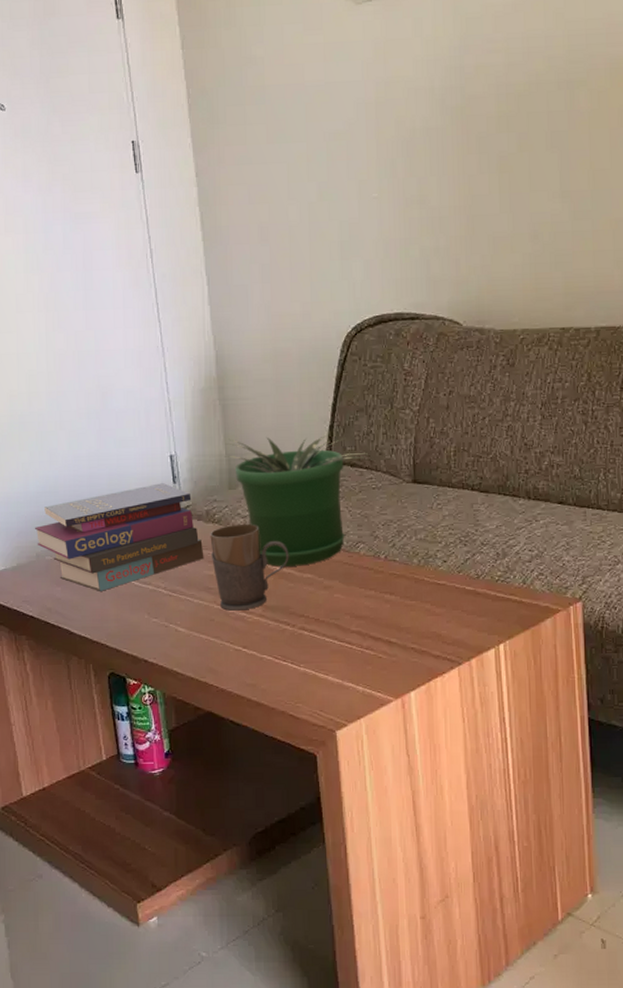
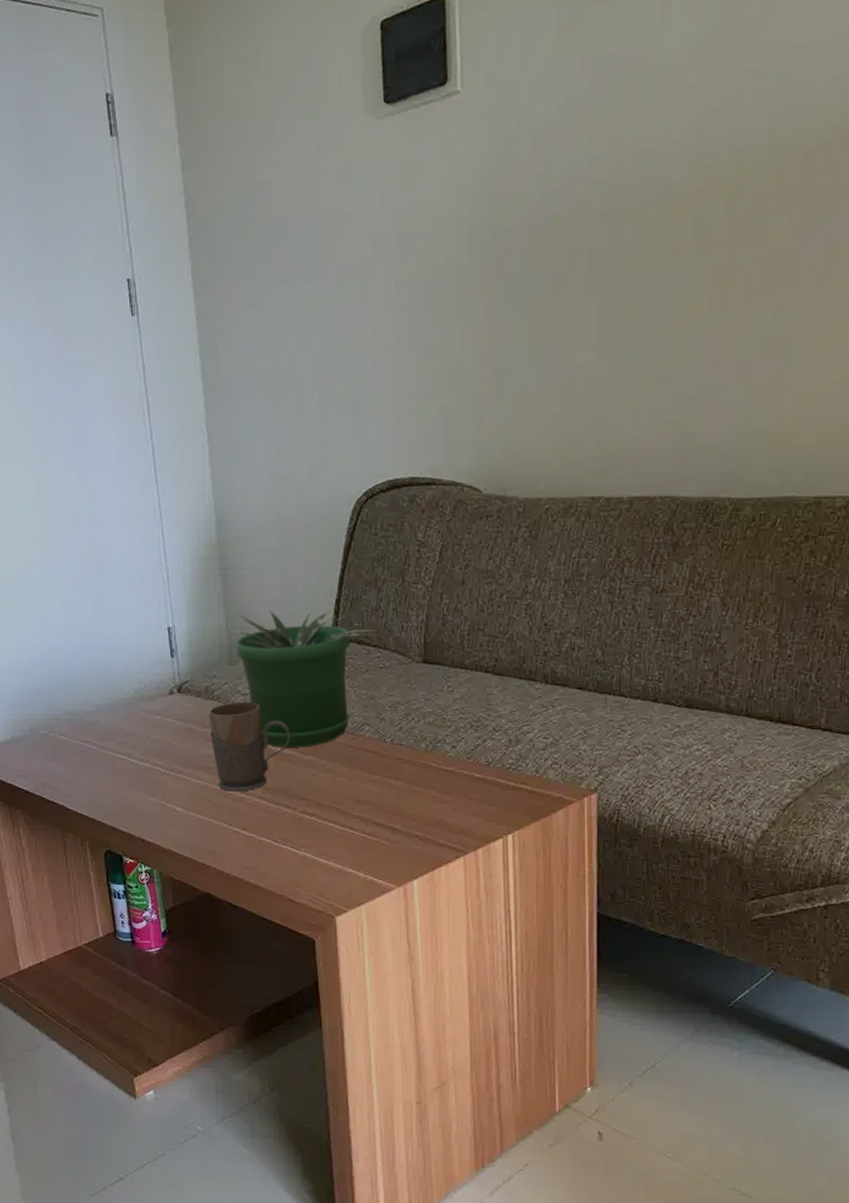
books: present [35,483,204,591] -> none [29,657,203,767]

